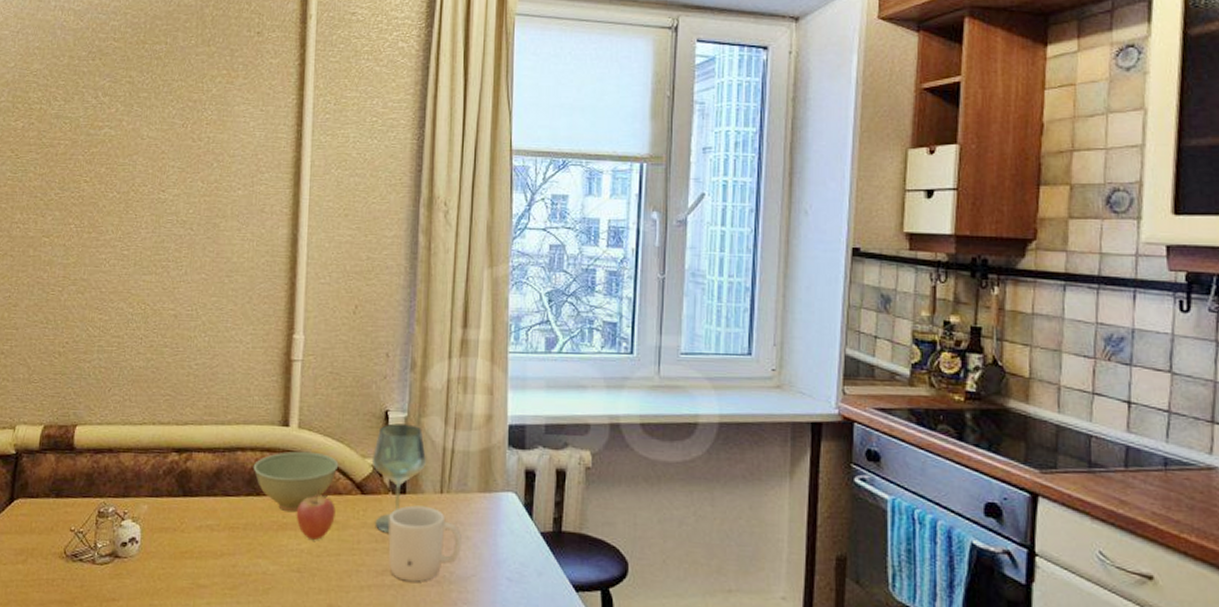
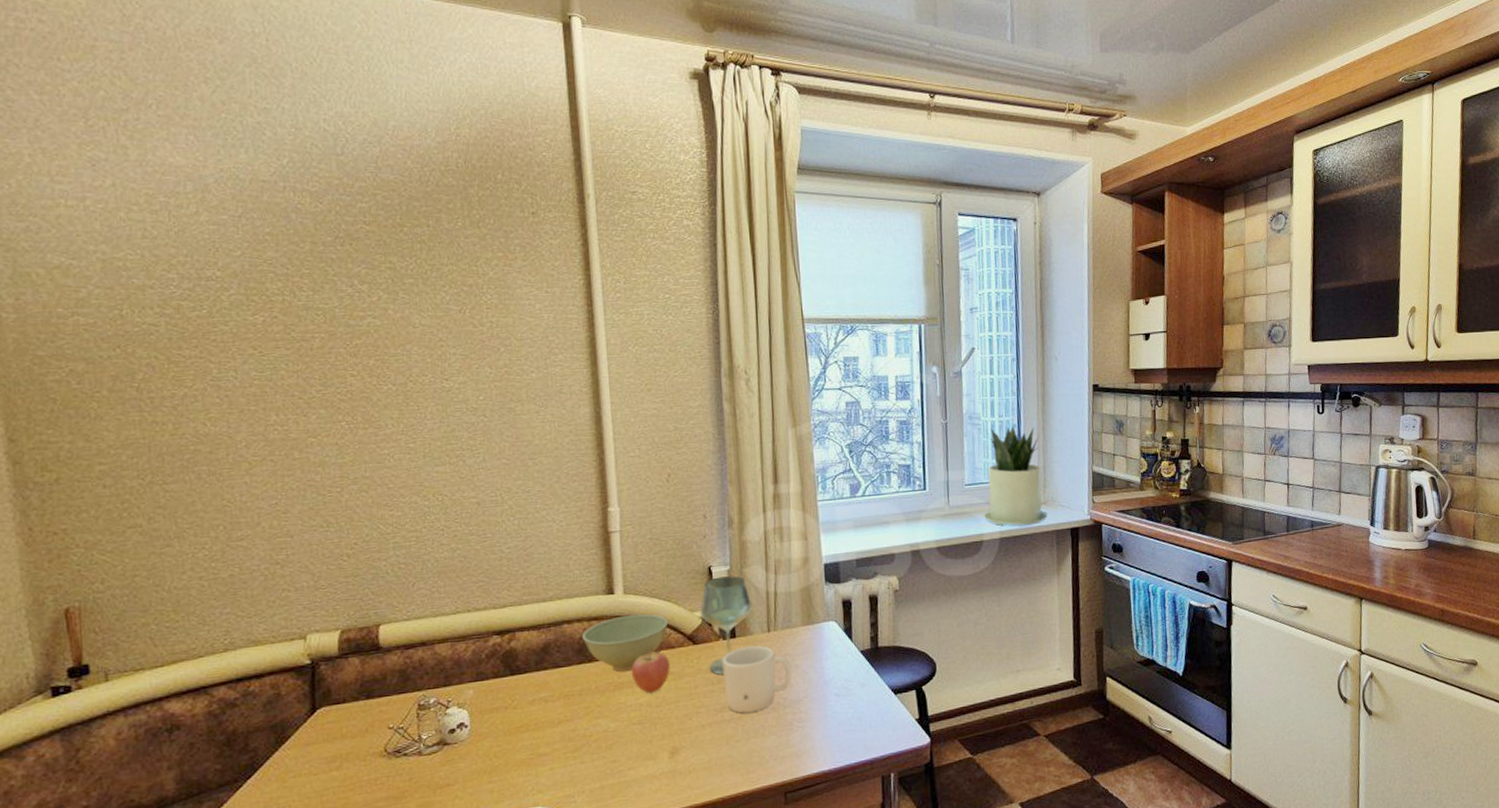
planter: none [700,289,782,413] -> present [983,426,1048,527]

